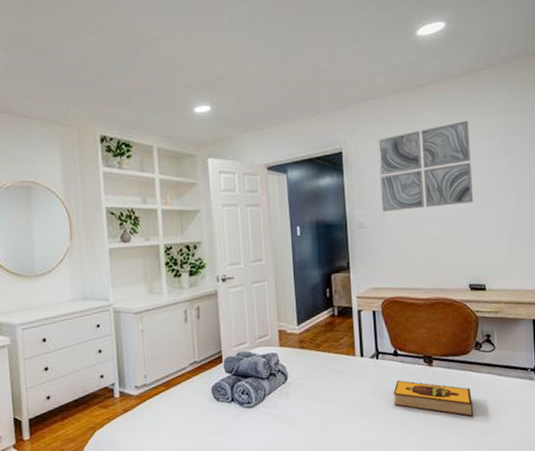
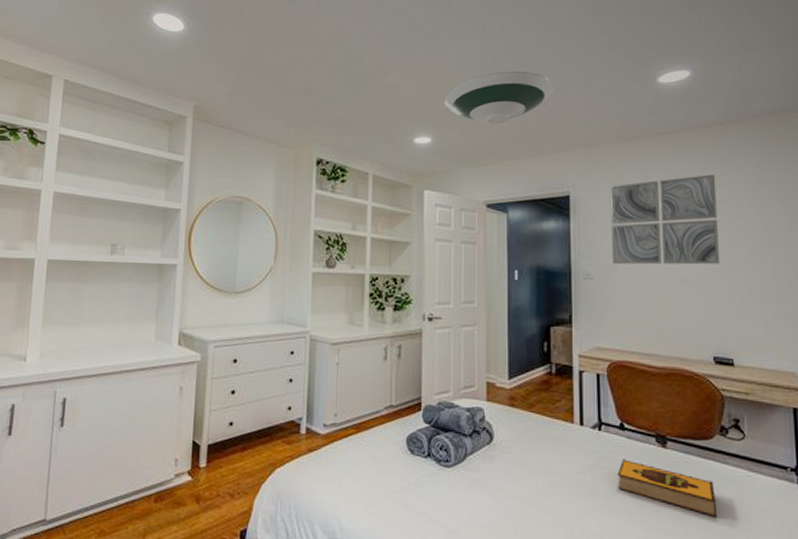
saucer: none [220,32,322,88] -> present [444,71,554,124]

